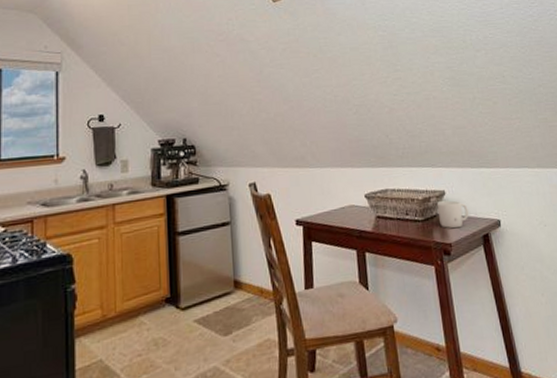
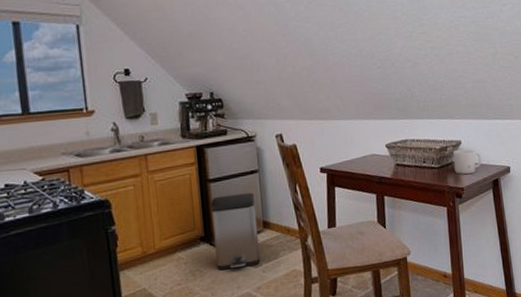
pedal bin: none [178,247,231,339] -> present [210,192,261,271]

